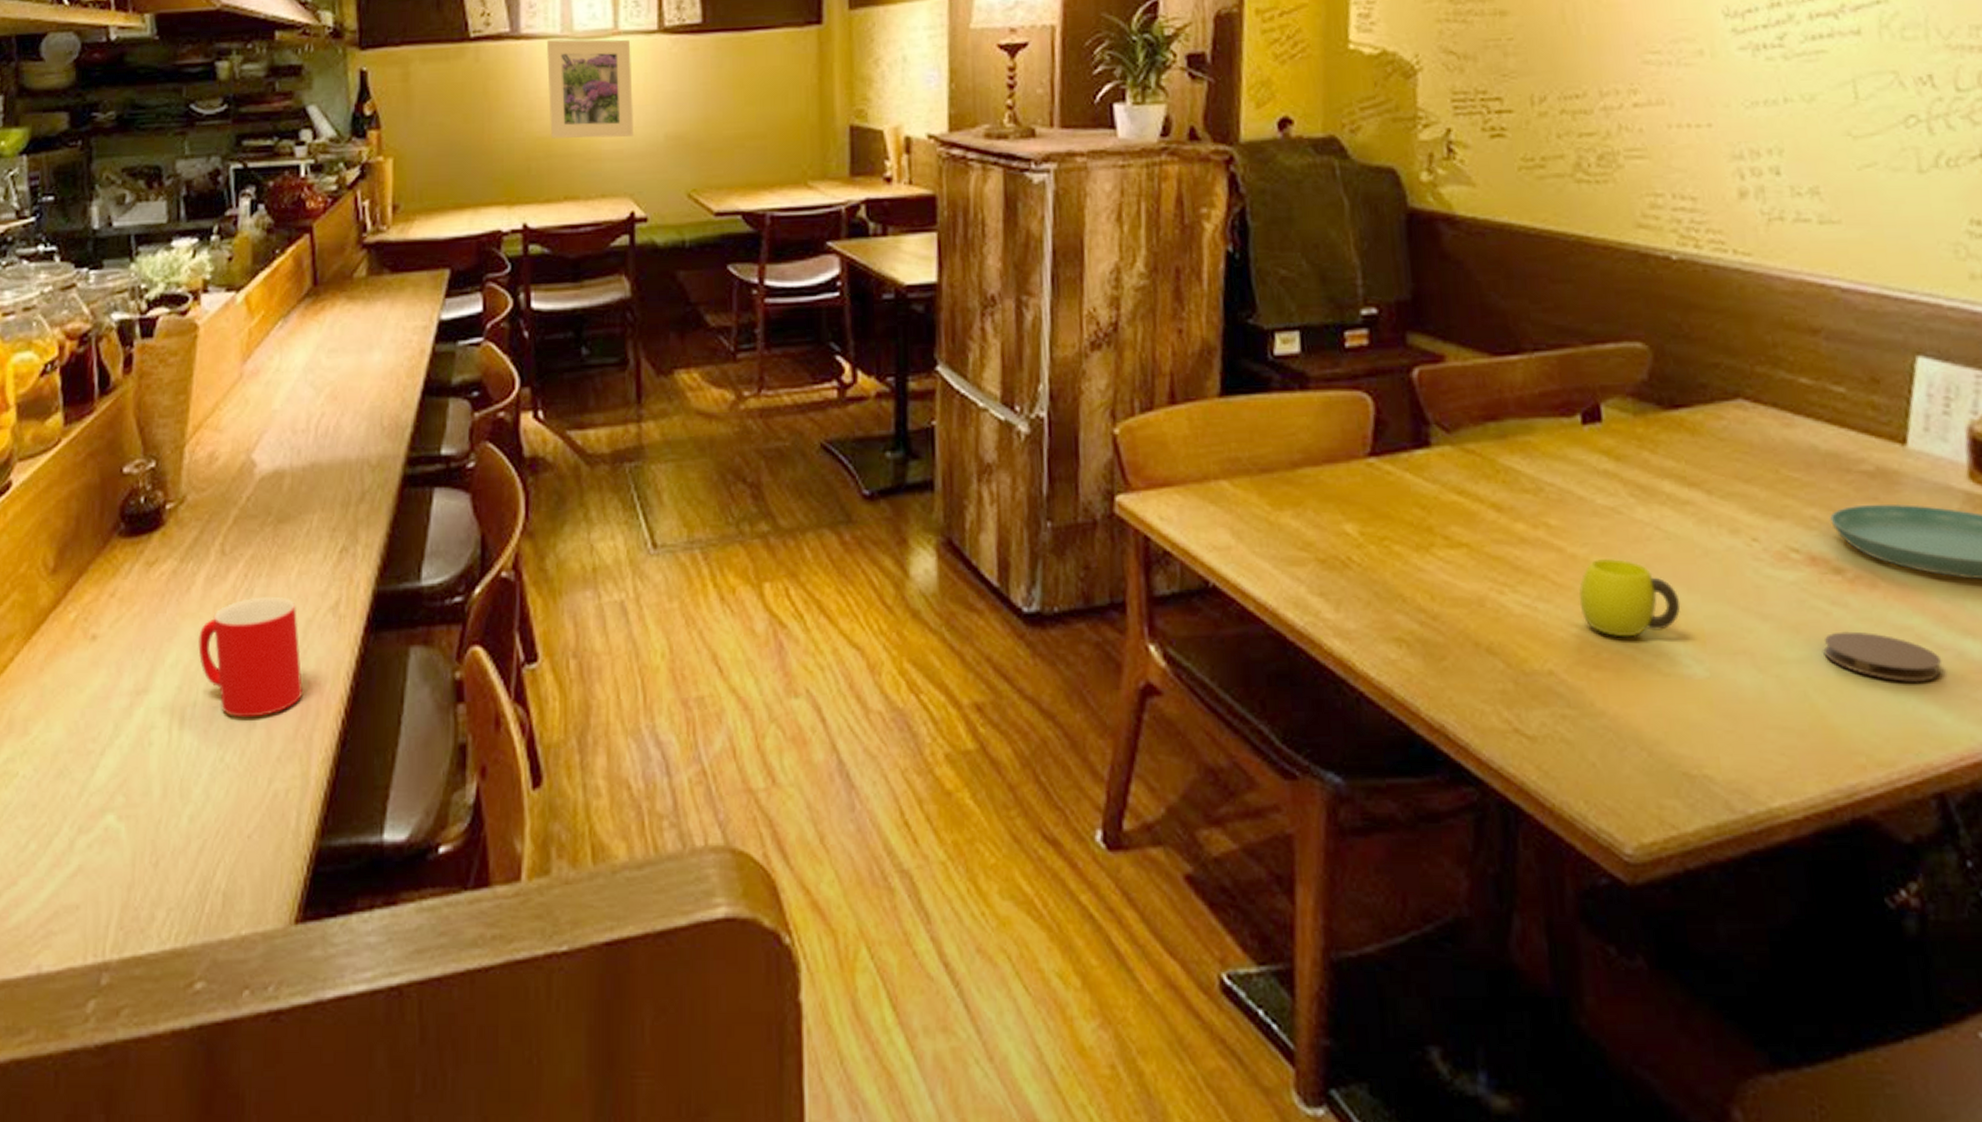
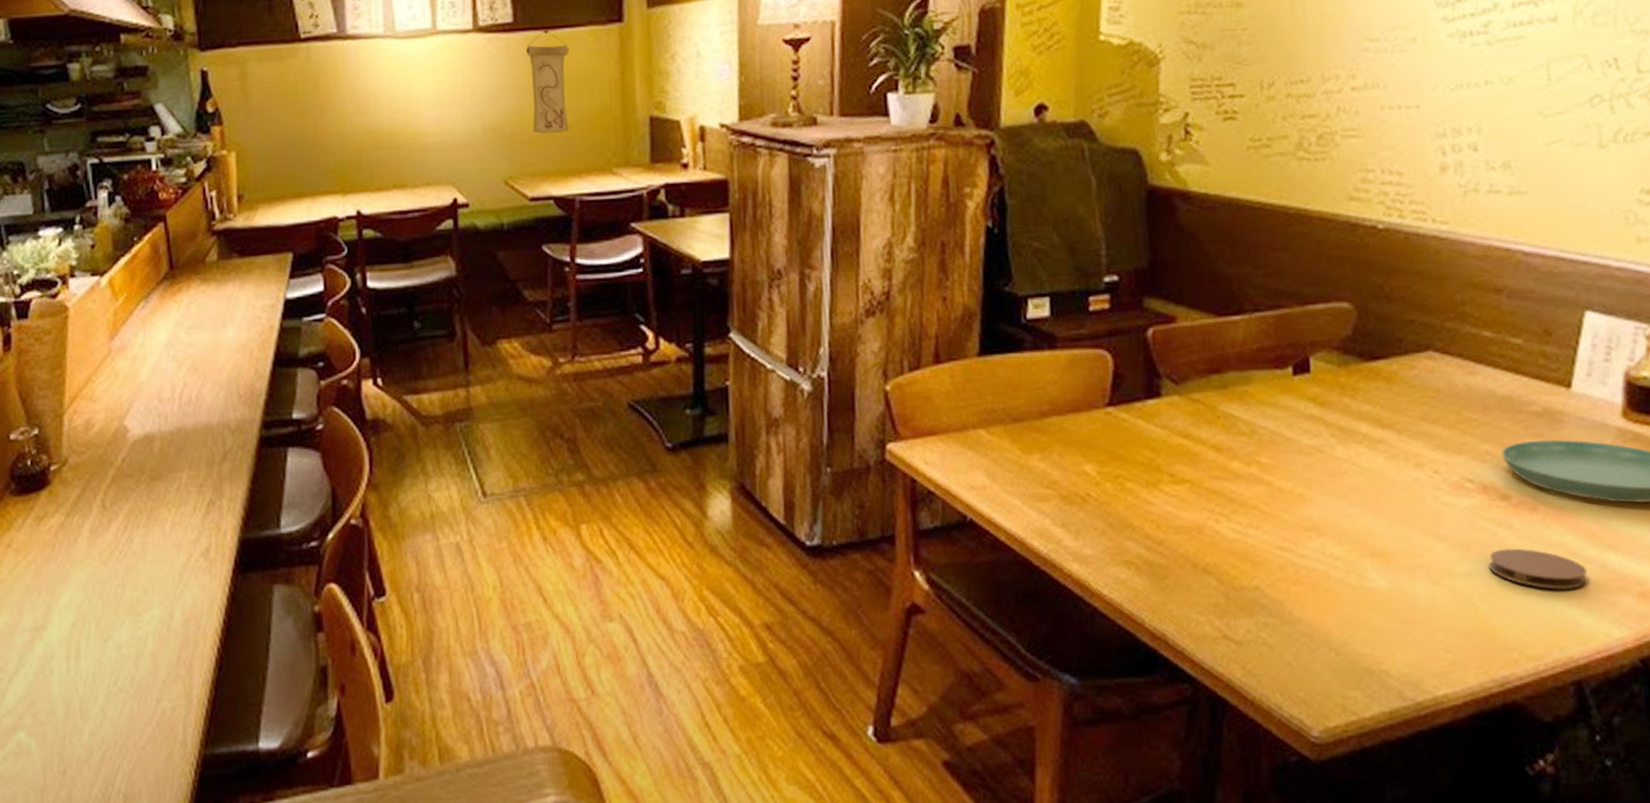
cup: present [198,596,303,718] -> none [87,544,182,648]
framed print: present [546,39,633,139] -> none [371,38,454,132]
wall scroll: none [716,30,763,143] -> present [526,29,569,134]
cup: present [1578,559,1681,637] -> none [1283,490,1370,557]

